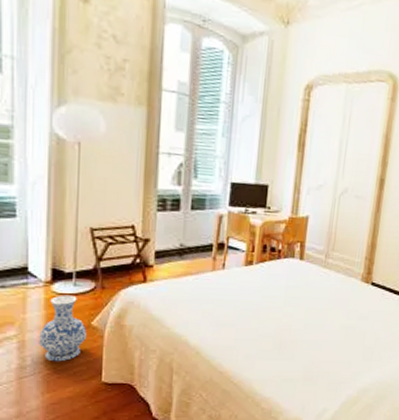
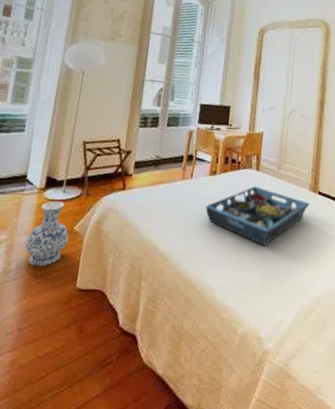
serving tray: none [241,276,361,340] -> present [205,185,310,247]

